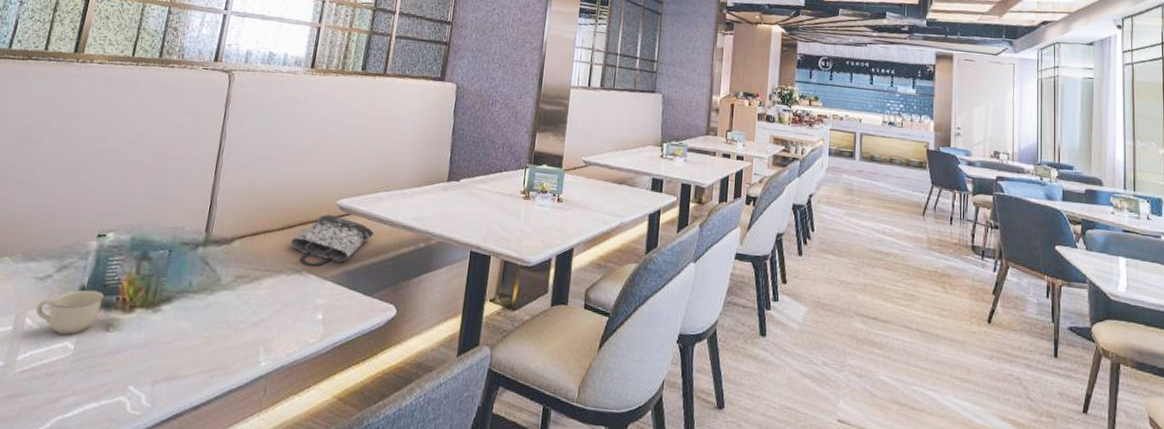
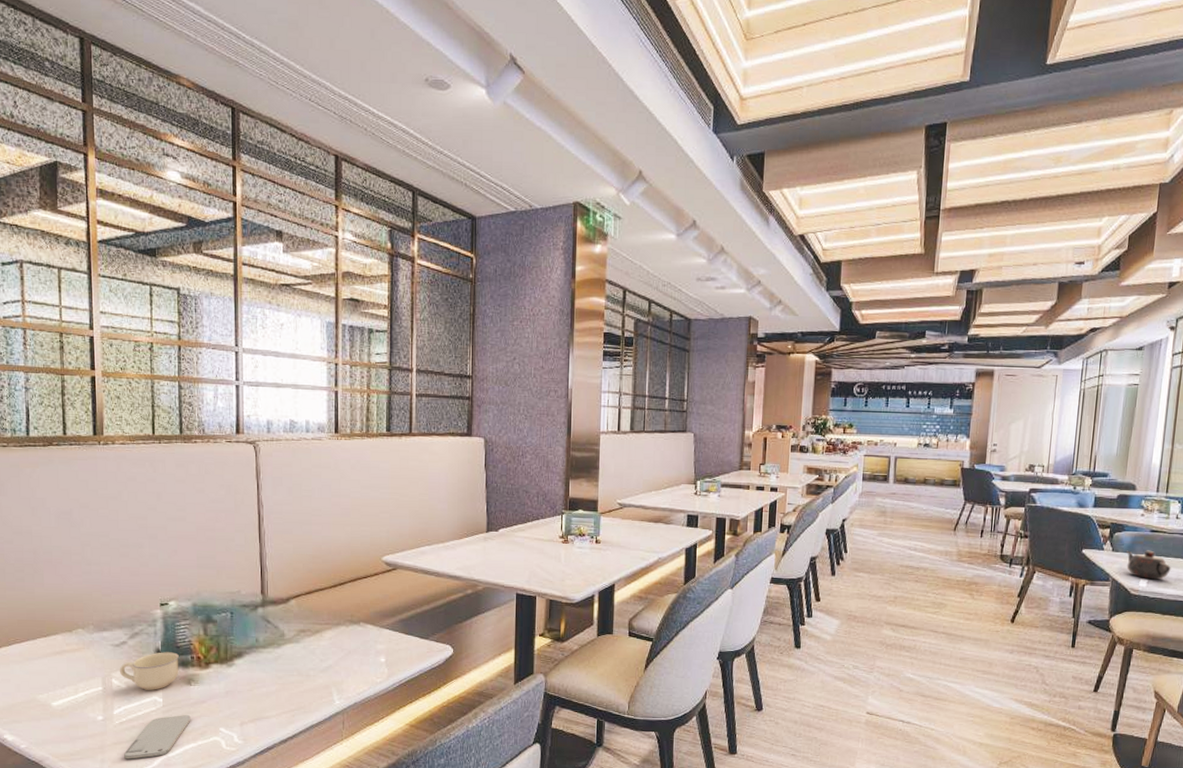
smartphone: none [15,366,100,418] -> present [124,715,191,759]
tote bag: present [291,214,375,266] -> none [345,570,423,617]
teapot: none [1100,250,1149,286] -> present [1126,550,1171,580]

